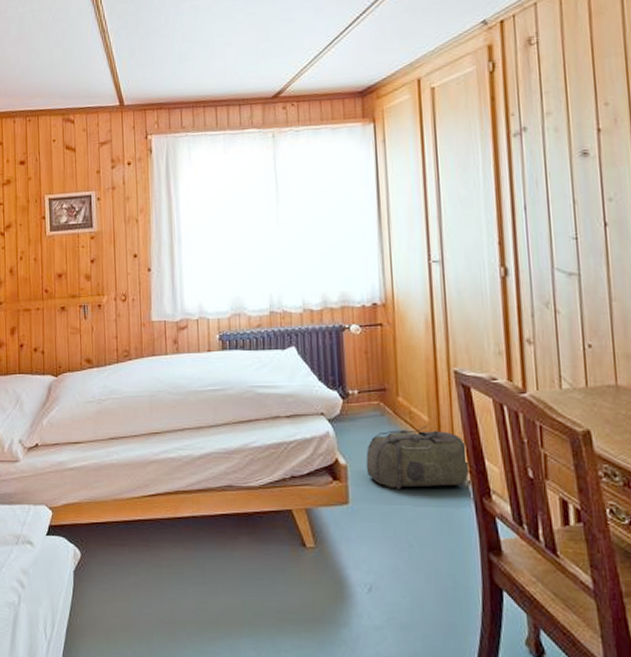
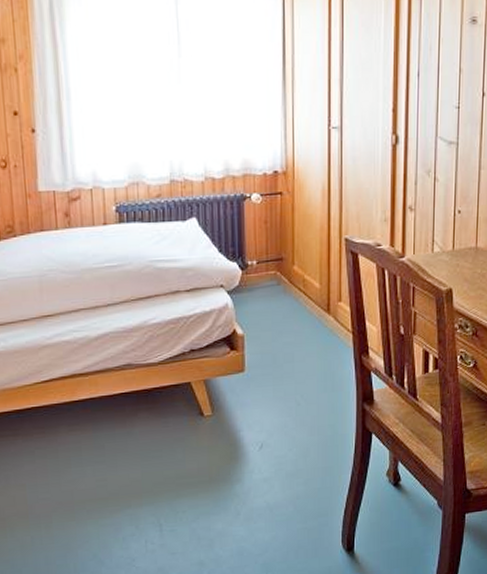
backpack: present [366,425,471,489] -> none [261,292,354,354]

